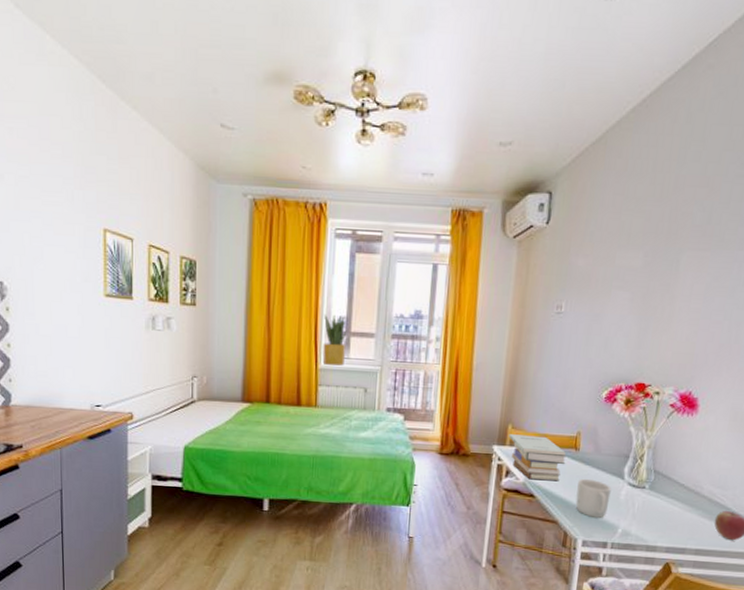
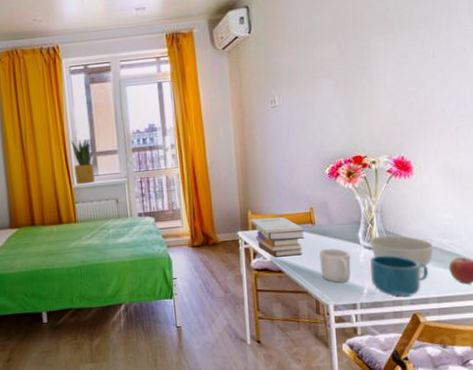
cup: none [628,495,693,543] -> present [370,255,429,297]
bowl: none [635,474,704,516] -> present [369,235,434,269]

